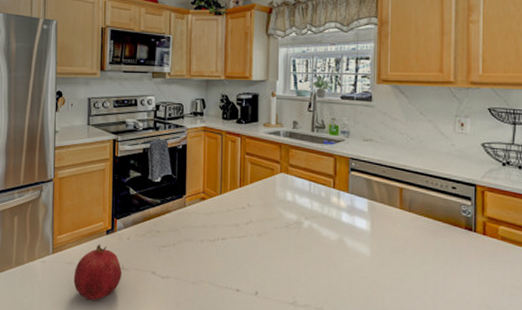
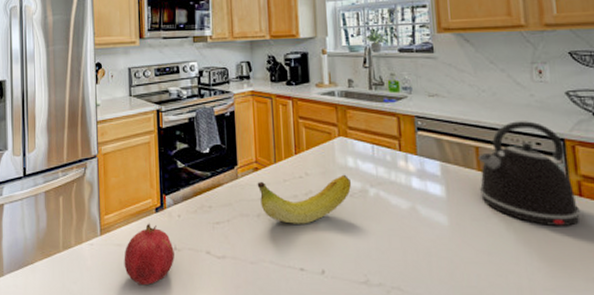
fruit: none [203,207,289,250] -> present [257,174,352,224]
kettle: none [399,167,482,260] -> present [478,121,580,226]

